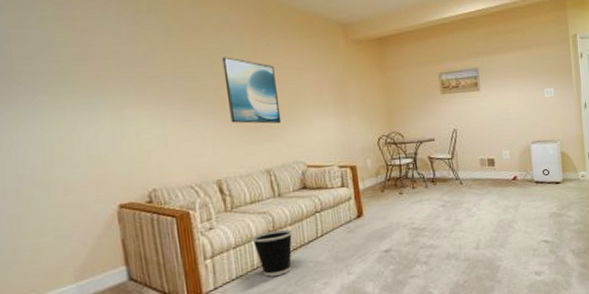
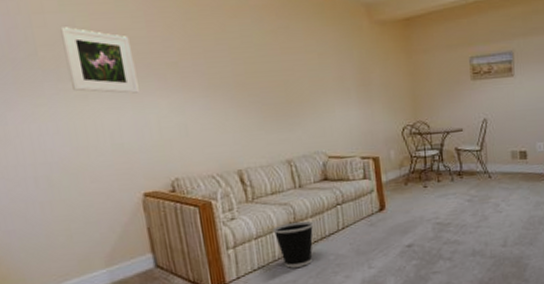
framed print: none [39,42,118,106] -> present [60,27,139,94]
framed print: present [222,57,282,124] -> none [240,41,302,113]

